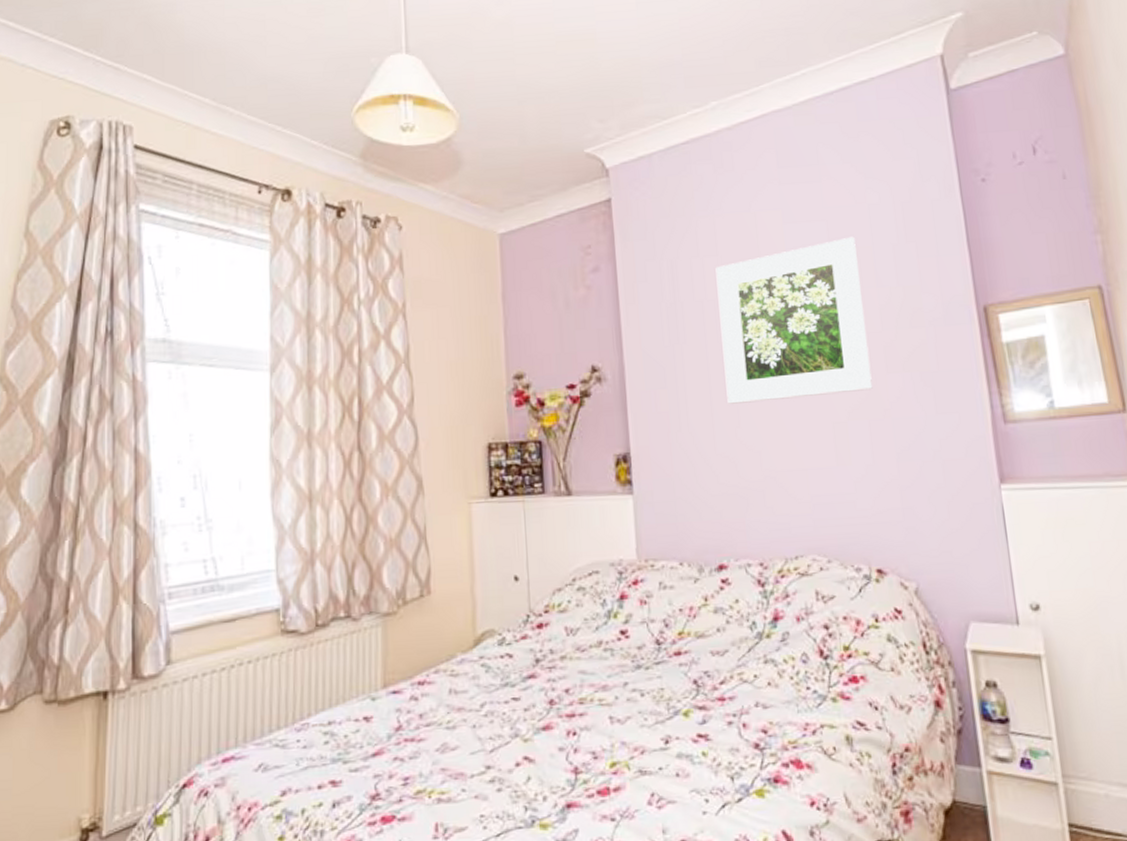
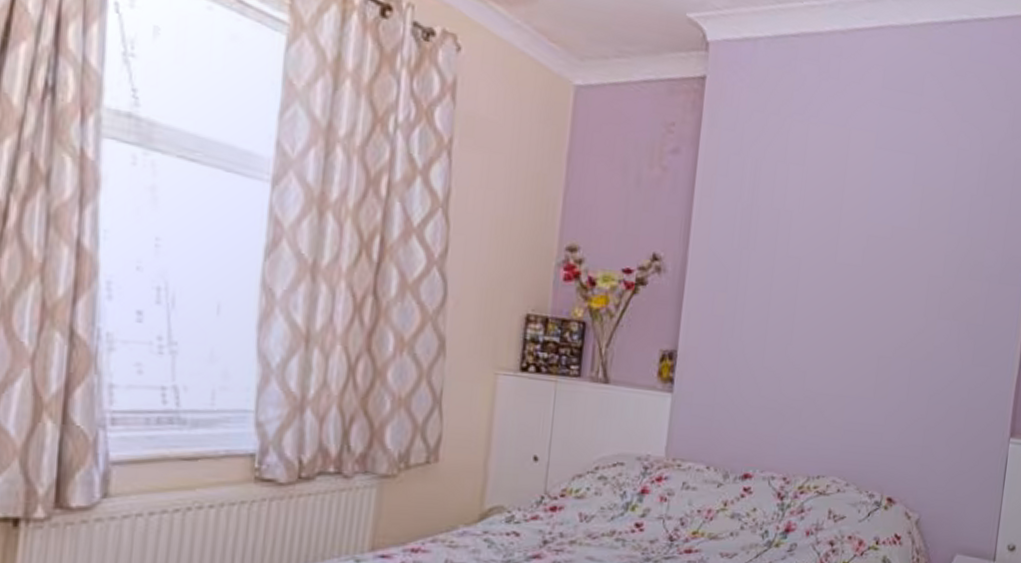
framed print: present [715,236,873,404] -> none [784,177,939,332]

